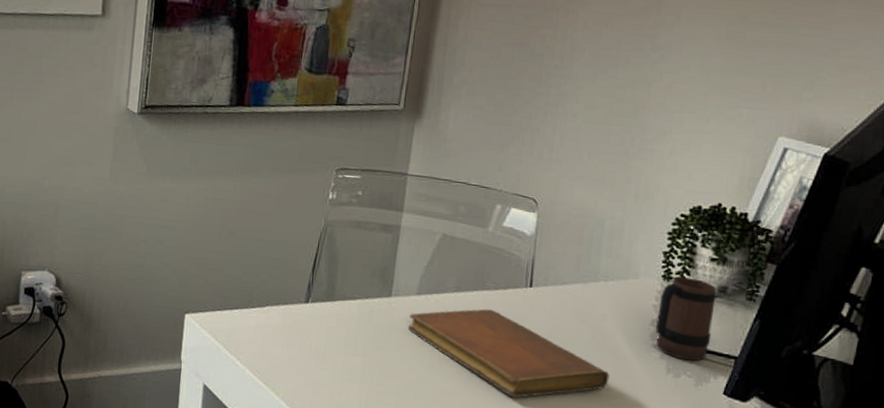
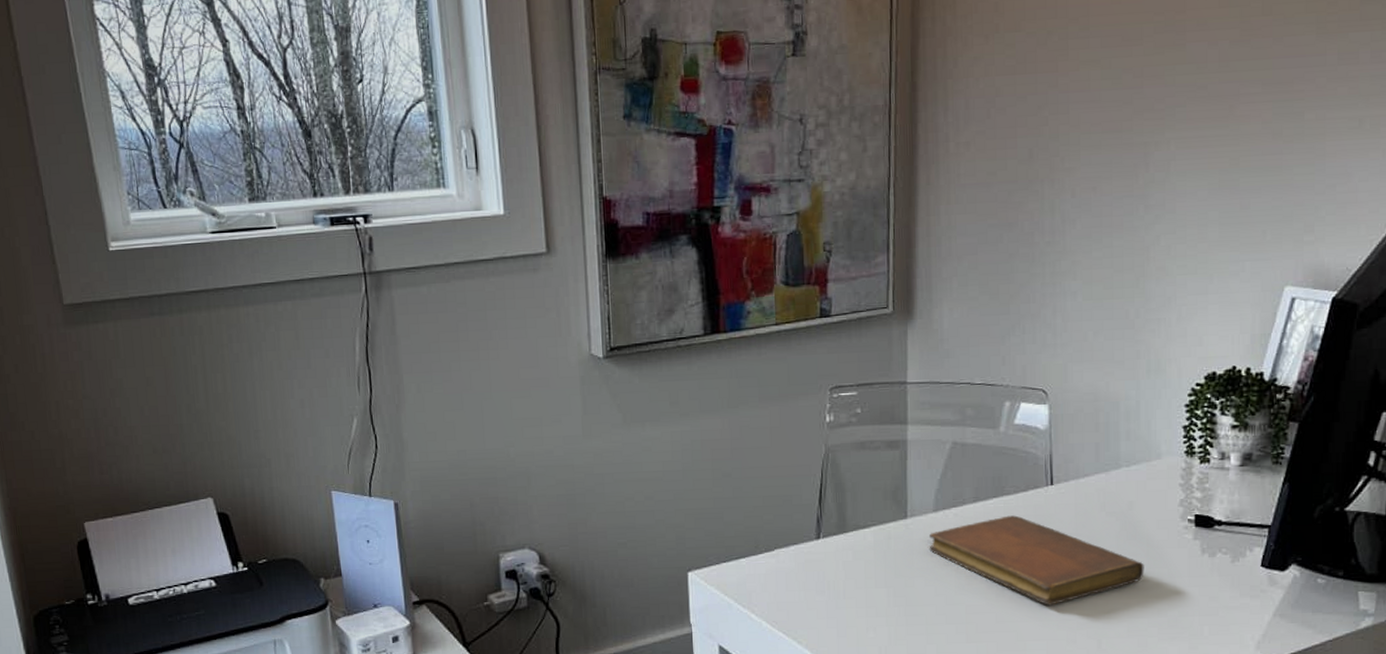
mug: present [655,277,717,361] -> none [1185,450,1242,537]

